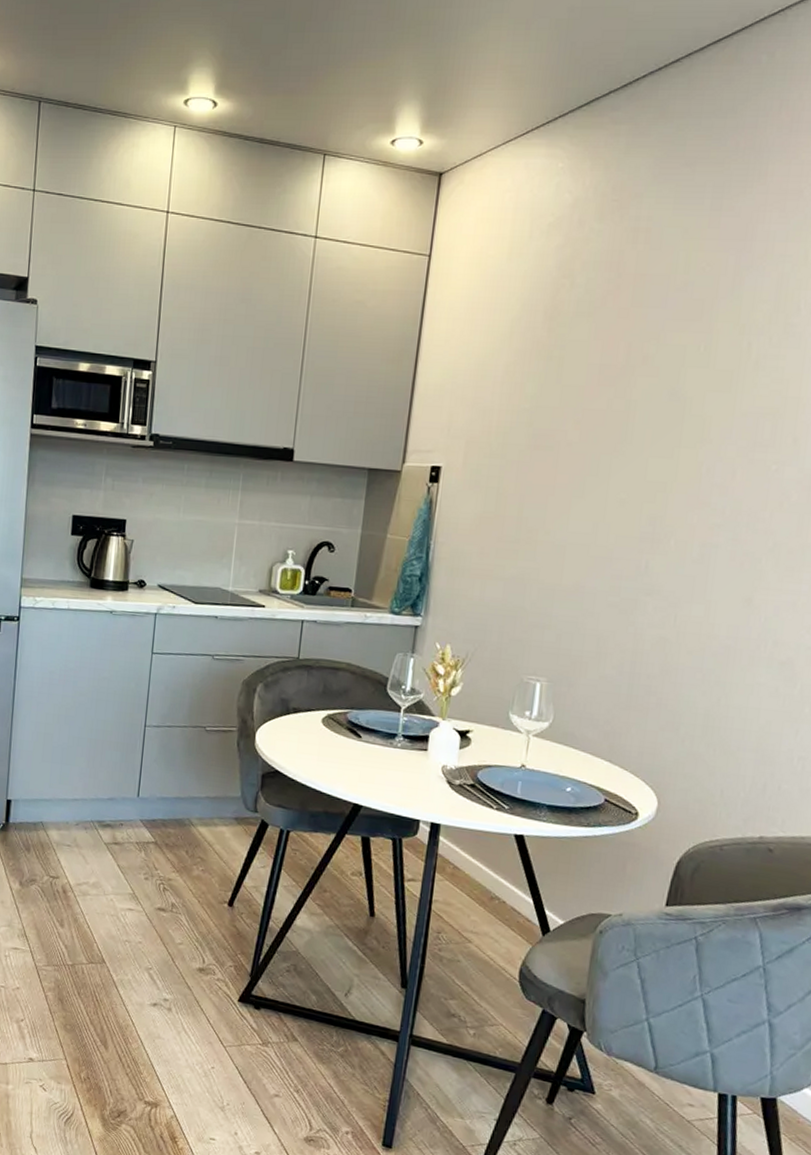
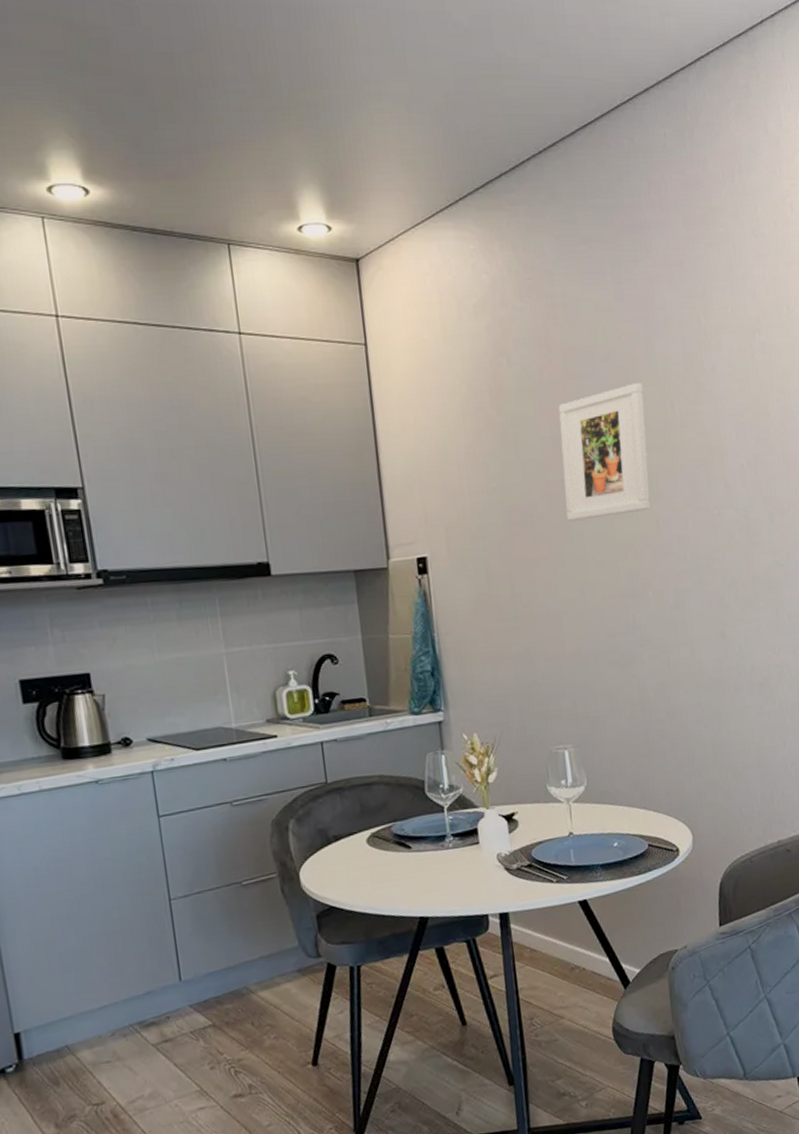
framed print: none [597,318,720,454] -> present [558,383,651,521]

